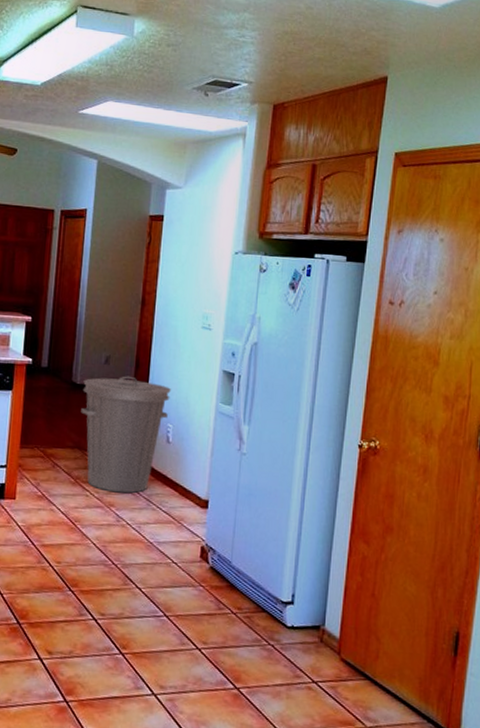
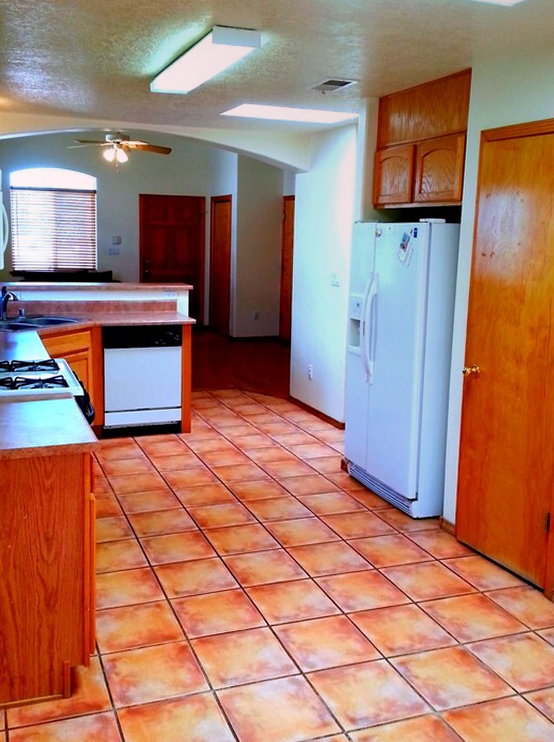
trash can: present [81,376,171,493] -> none [238,328,309,422]

